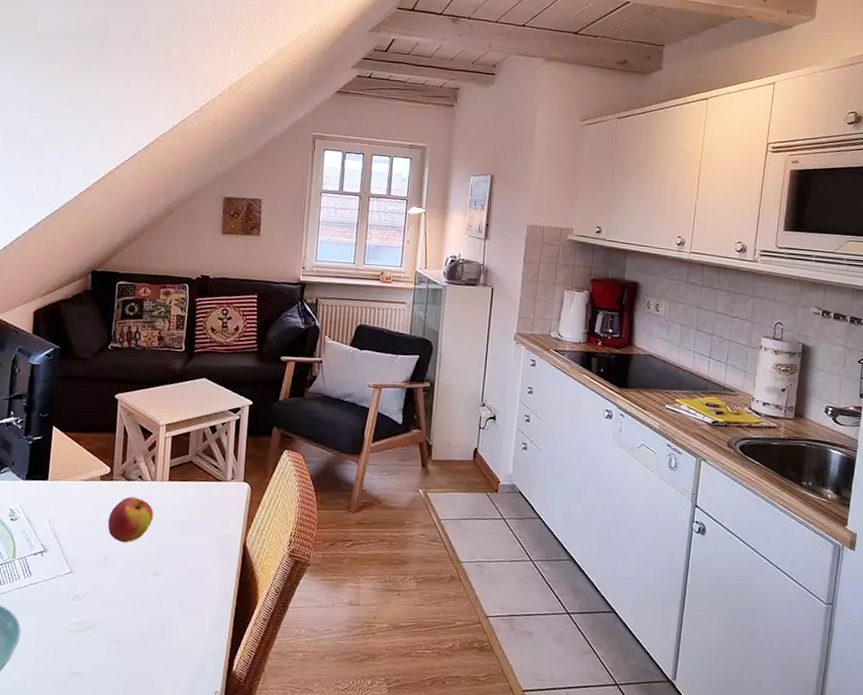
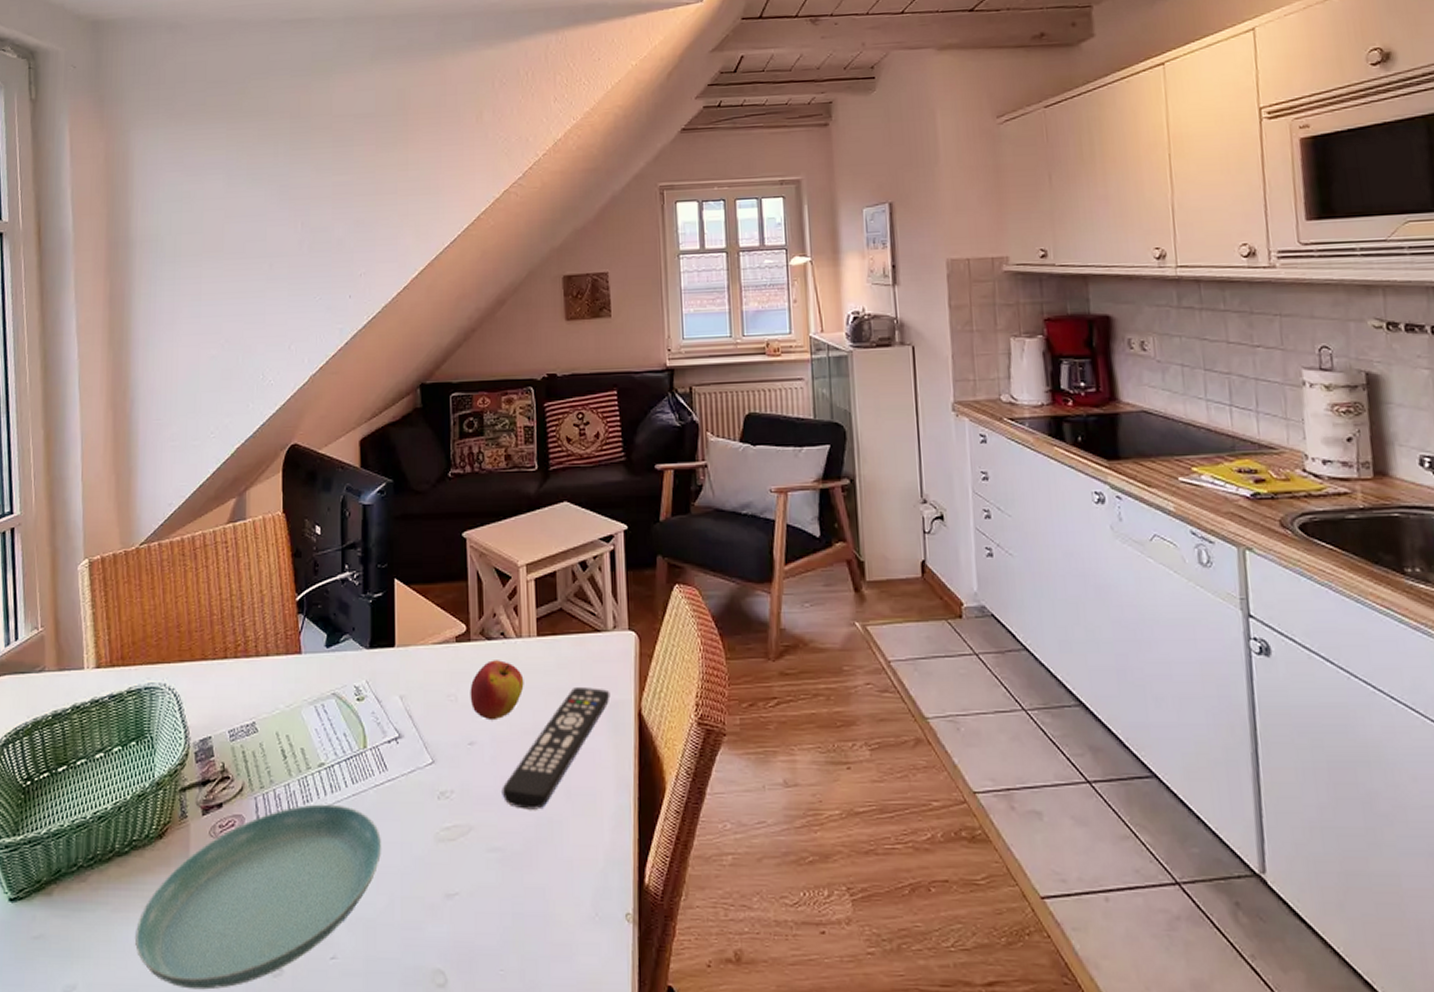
remote control: none [126,522,223,613] -> present [502,688,610,810]

